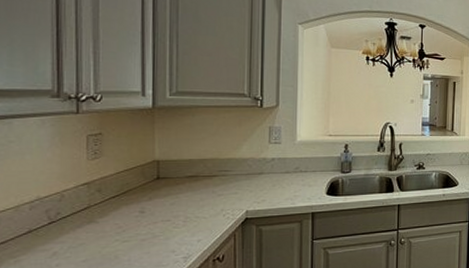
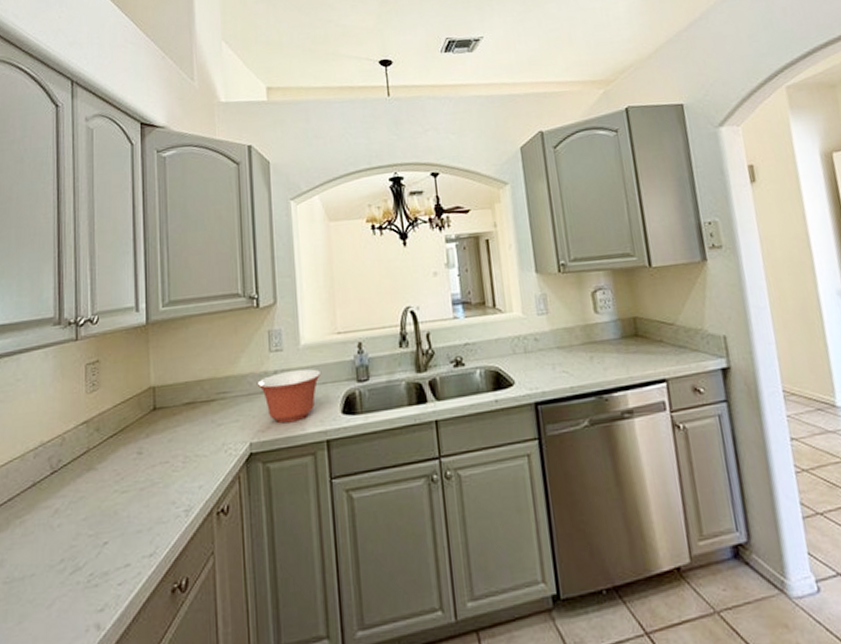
mixing bowl: none [256,160,313,198] -> present [257,369,322,424]

